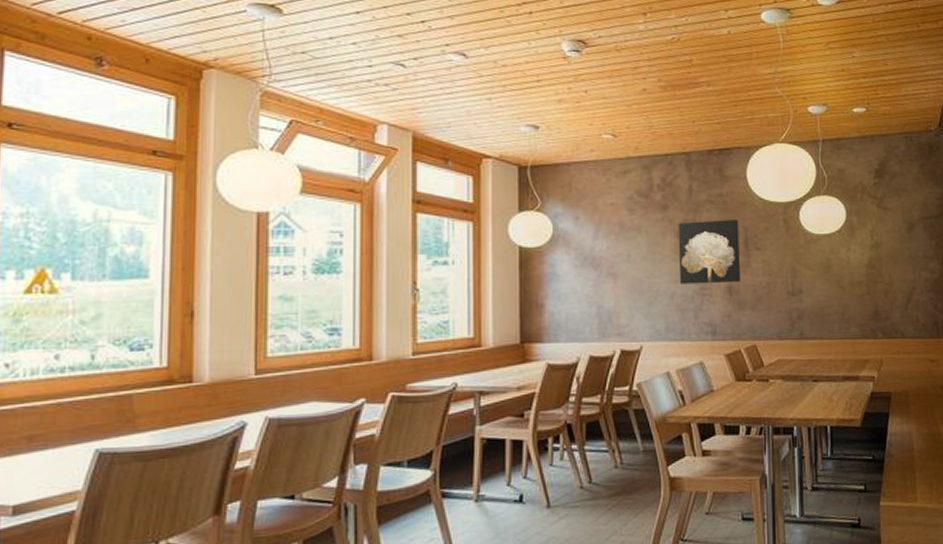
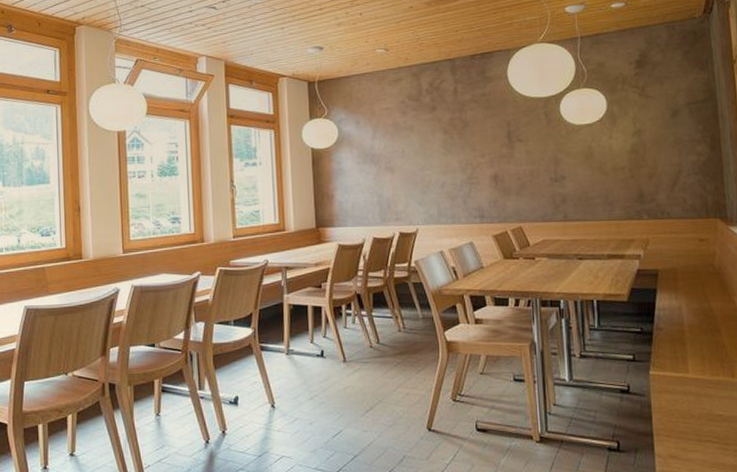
wall art: present [678,220,740,284] -> none [445,116,505,175]

